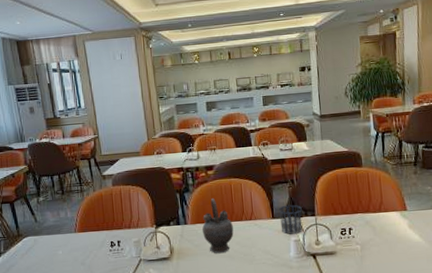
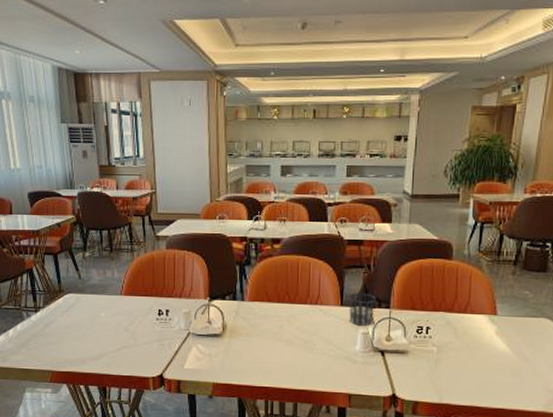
teapot: present [202,198,234,254] -> none [261,276,295,338]

